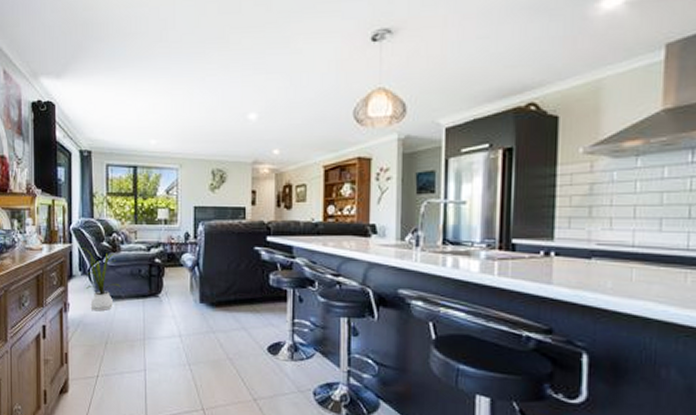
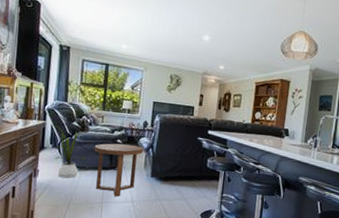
side table: none [129,263,188,331] -> present [94,143,144,197]

